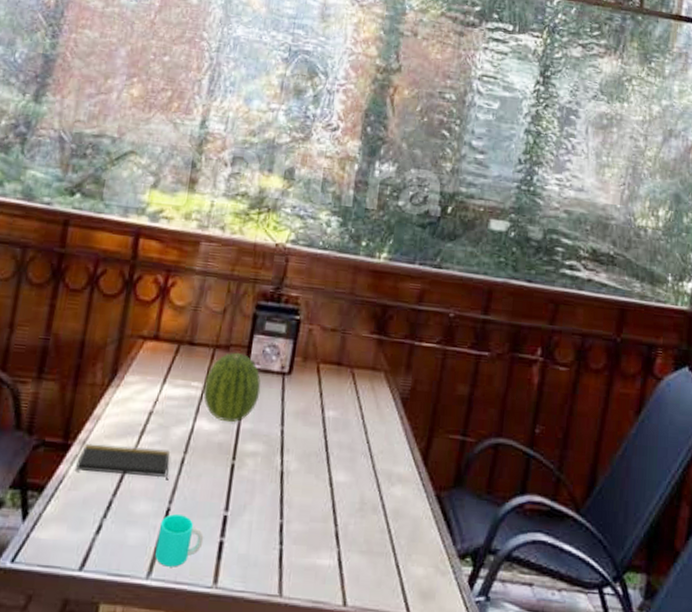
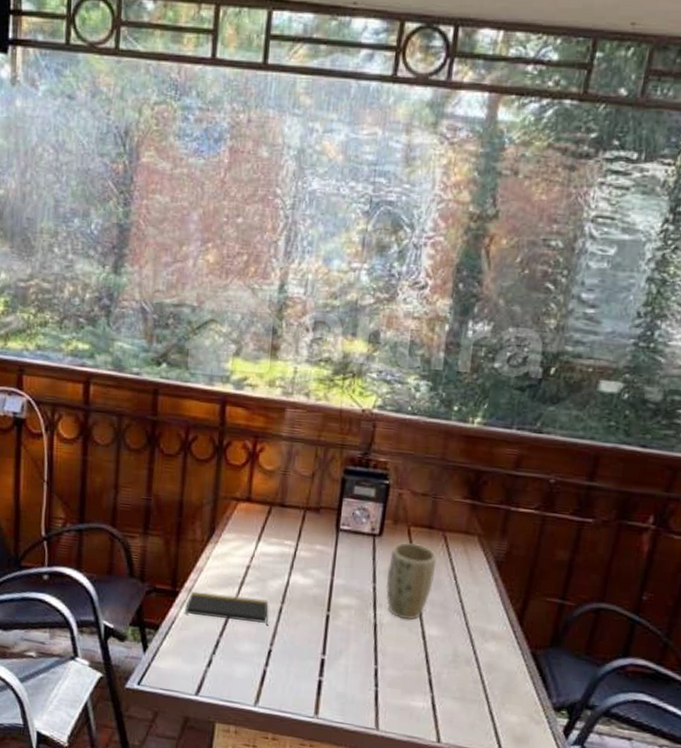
cup: present [155,514,204,567] -> none [261,655,304,699]
fruit: present [203,352,261,423] -> none [296,514,352,579]
plant pot: none [293,381,344,465] -> present [385,542,436,619]

